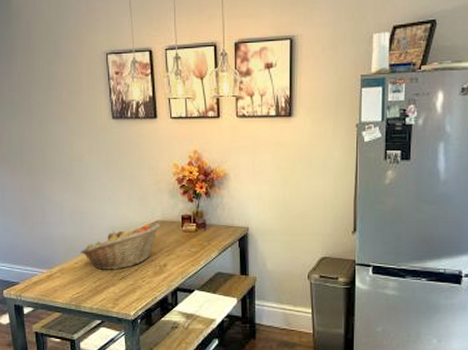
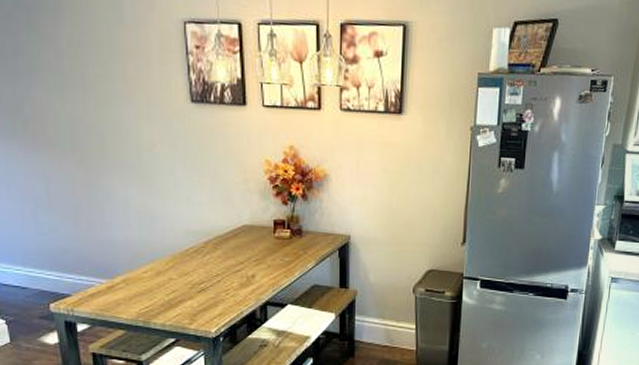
fruit basket: present [81,224,160,270] -> none [150,228,248,281]

